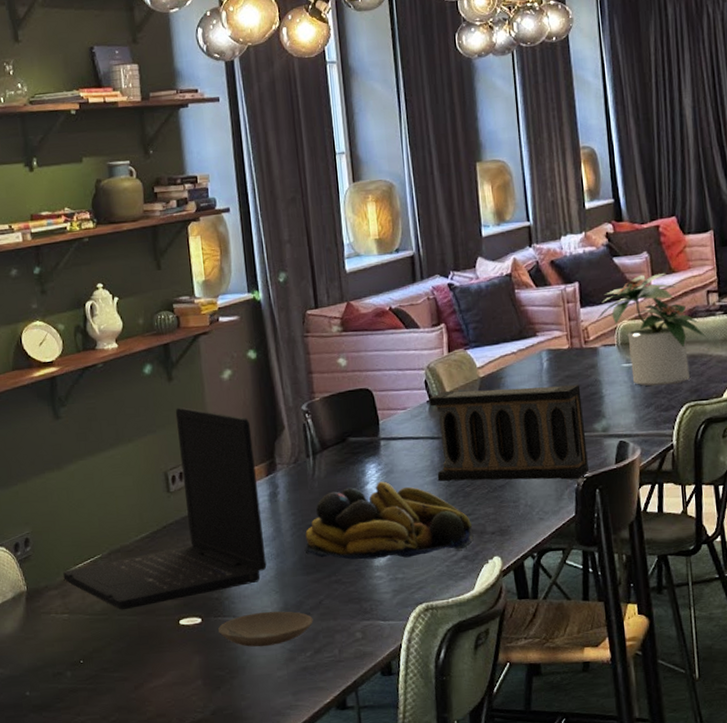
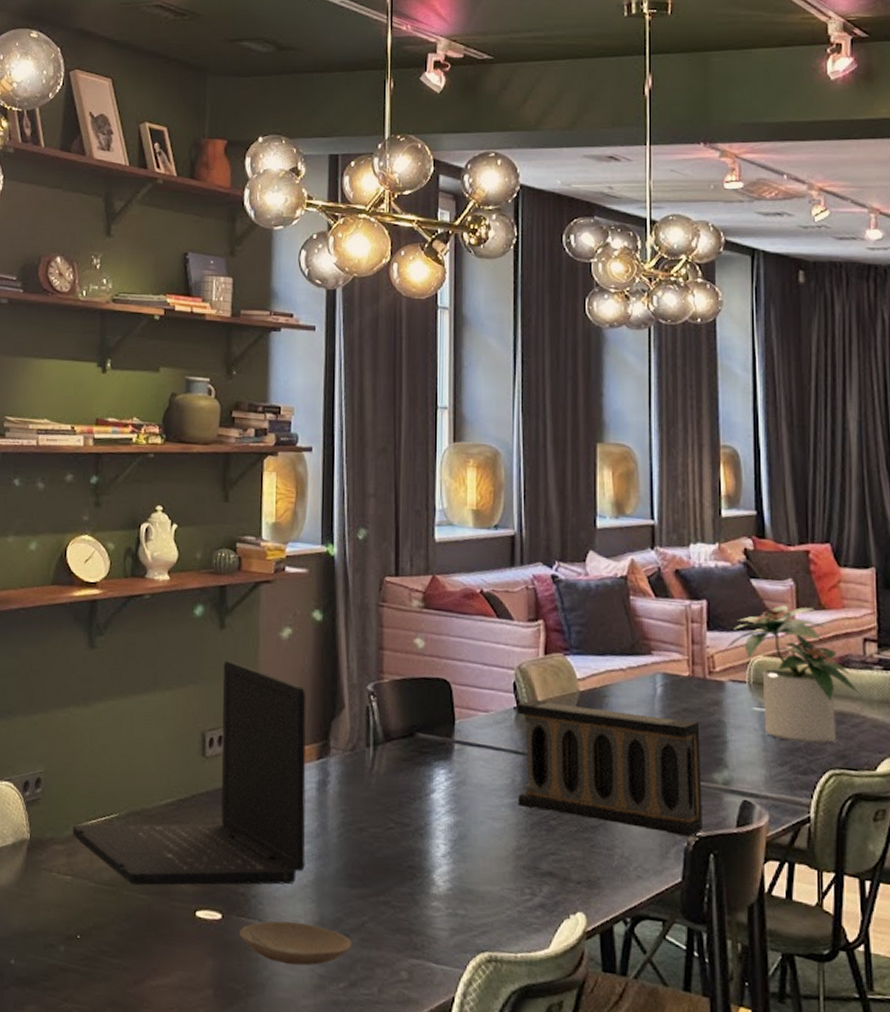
fruit bowl: present [305,481,474,560] -> none [353,792,555,895]

